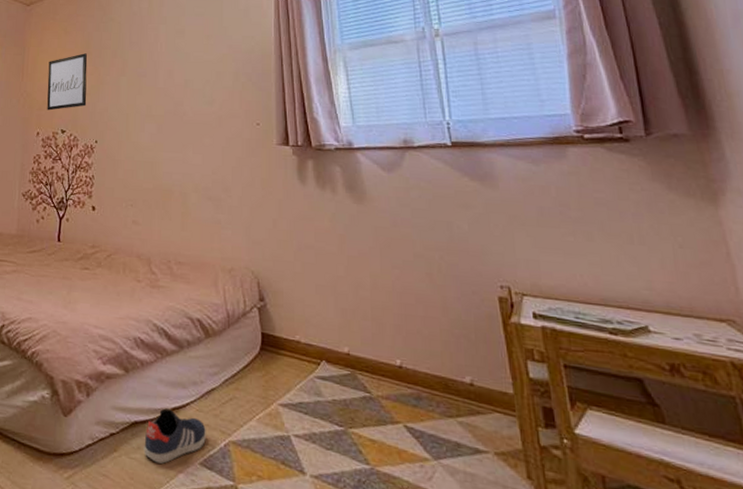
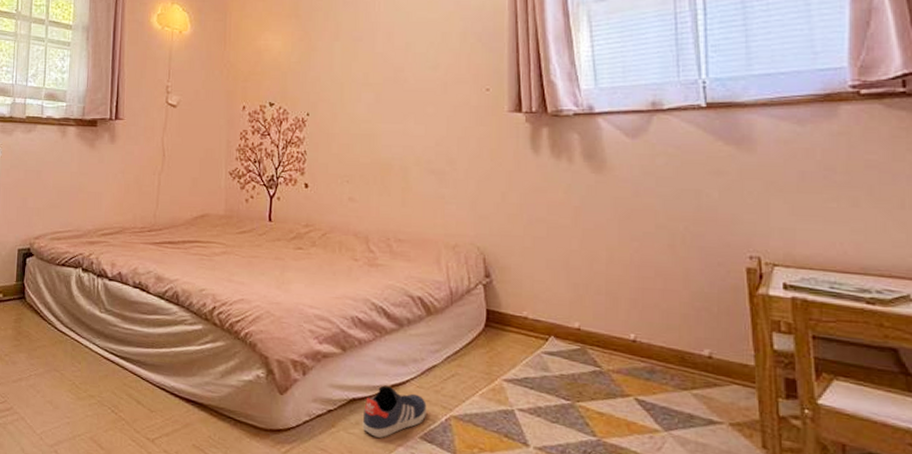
wall art: present [47,53,88,111] -> none [252,17,297,82]

